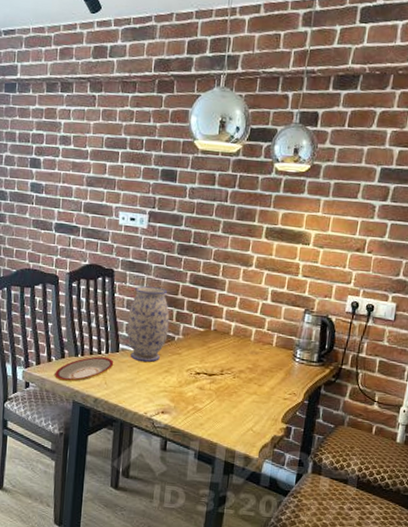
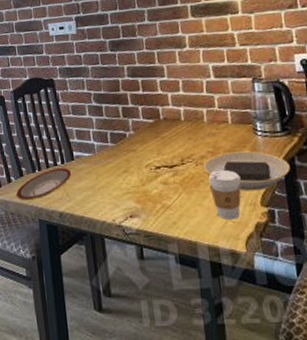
vase: present [127,286,170,362] -> none [75,87,119,166]
plate: none [240,371,316,409] -> present [203,151,290,191]
coffee cup: none [240,385,270,430] -> present [208,169,241,220]

